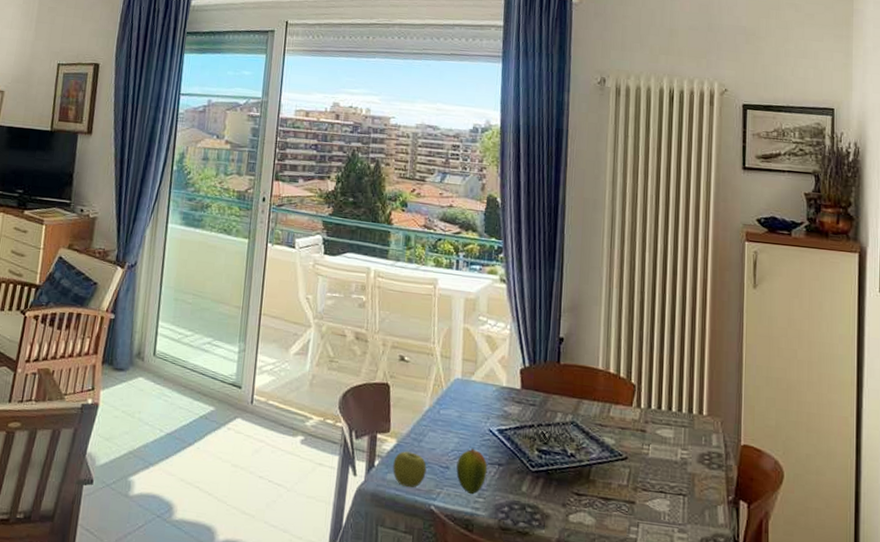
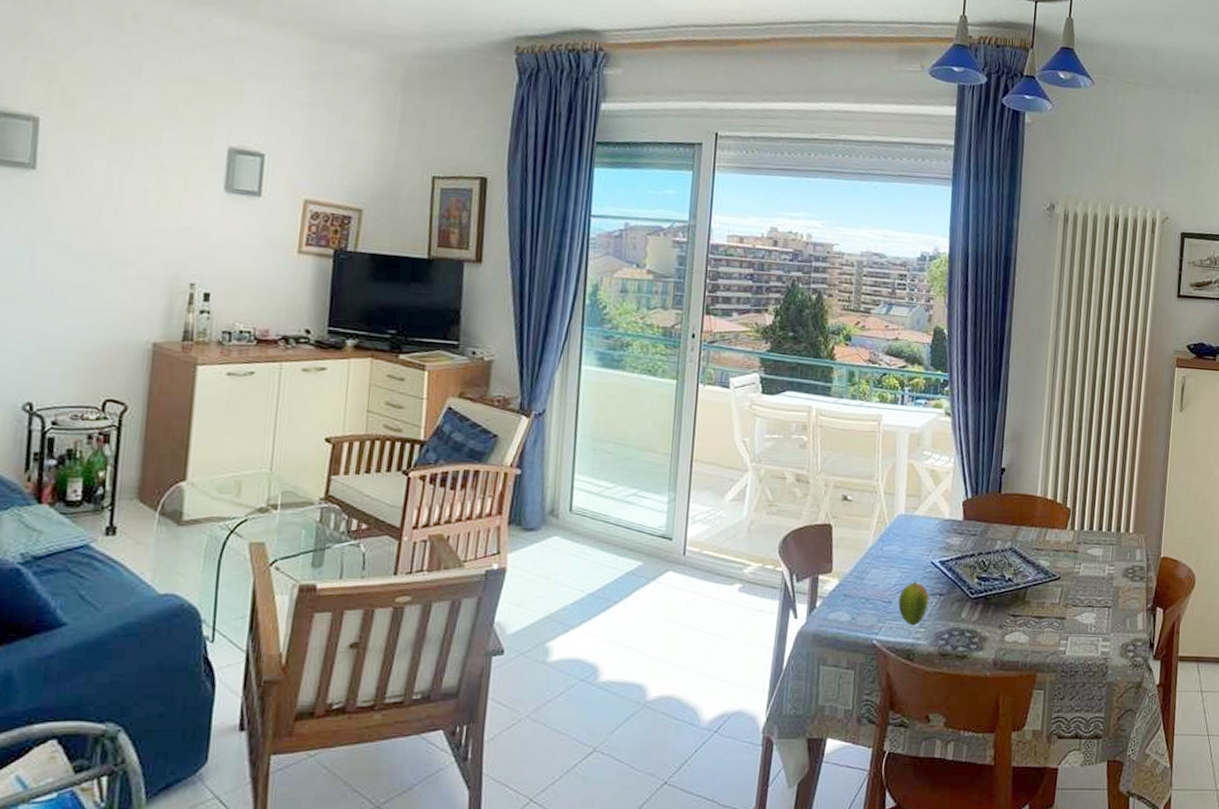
apple: present [393,451,427,488] -> none [835,590,869,624]

